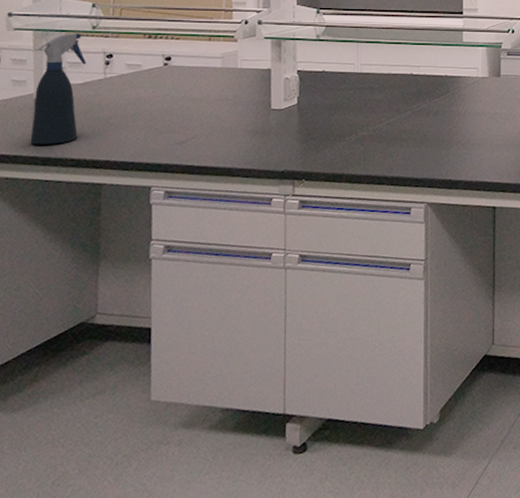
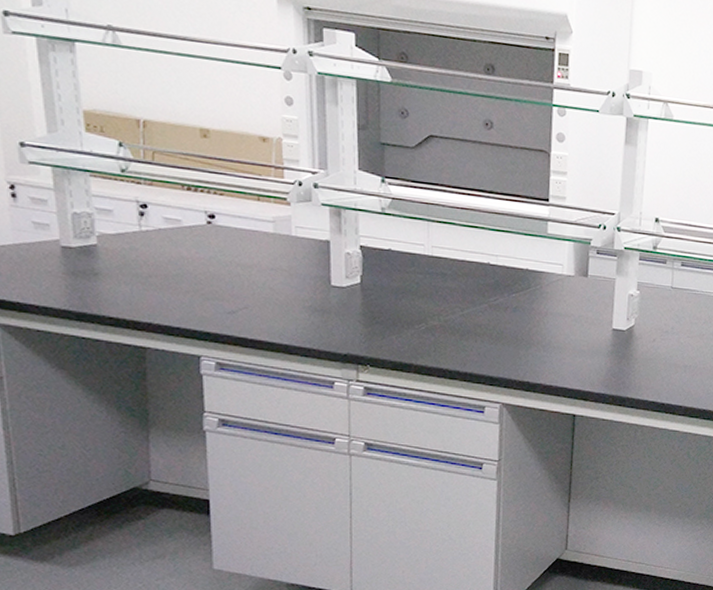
spray bottle: present [30,33,87,145] -> none [56,174,118,299]

